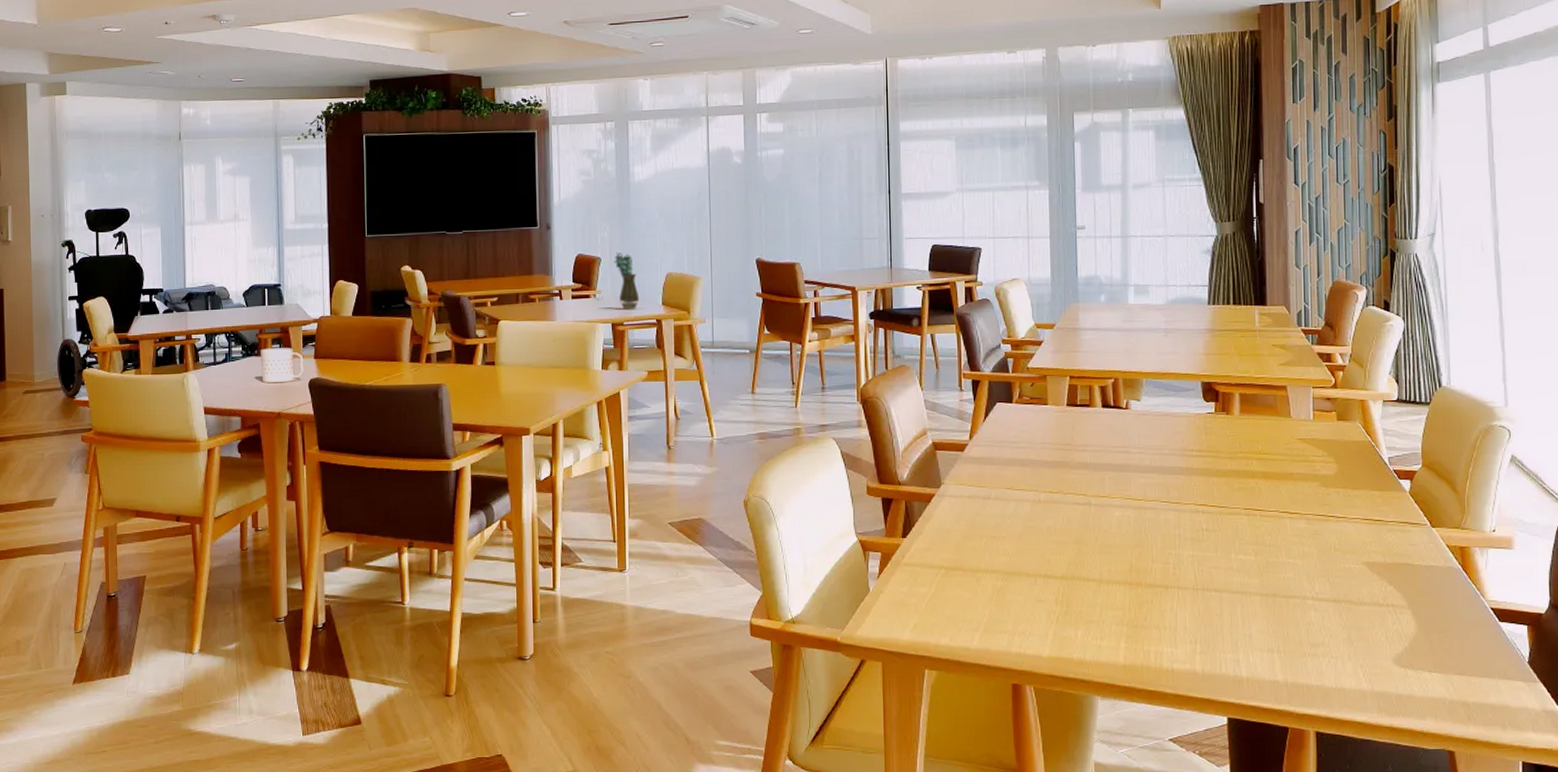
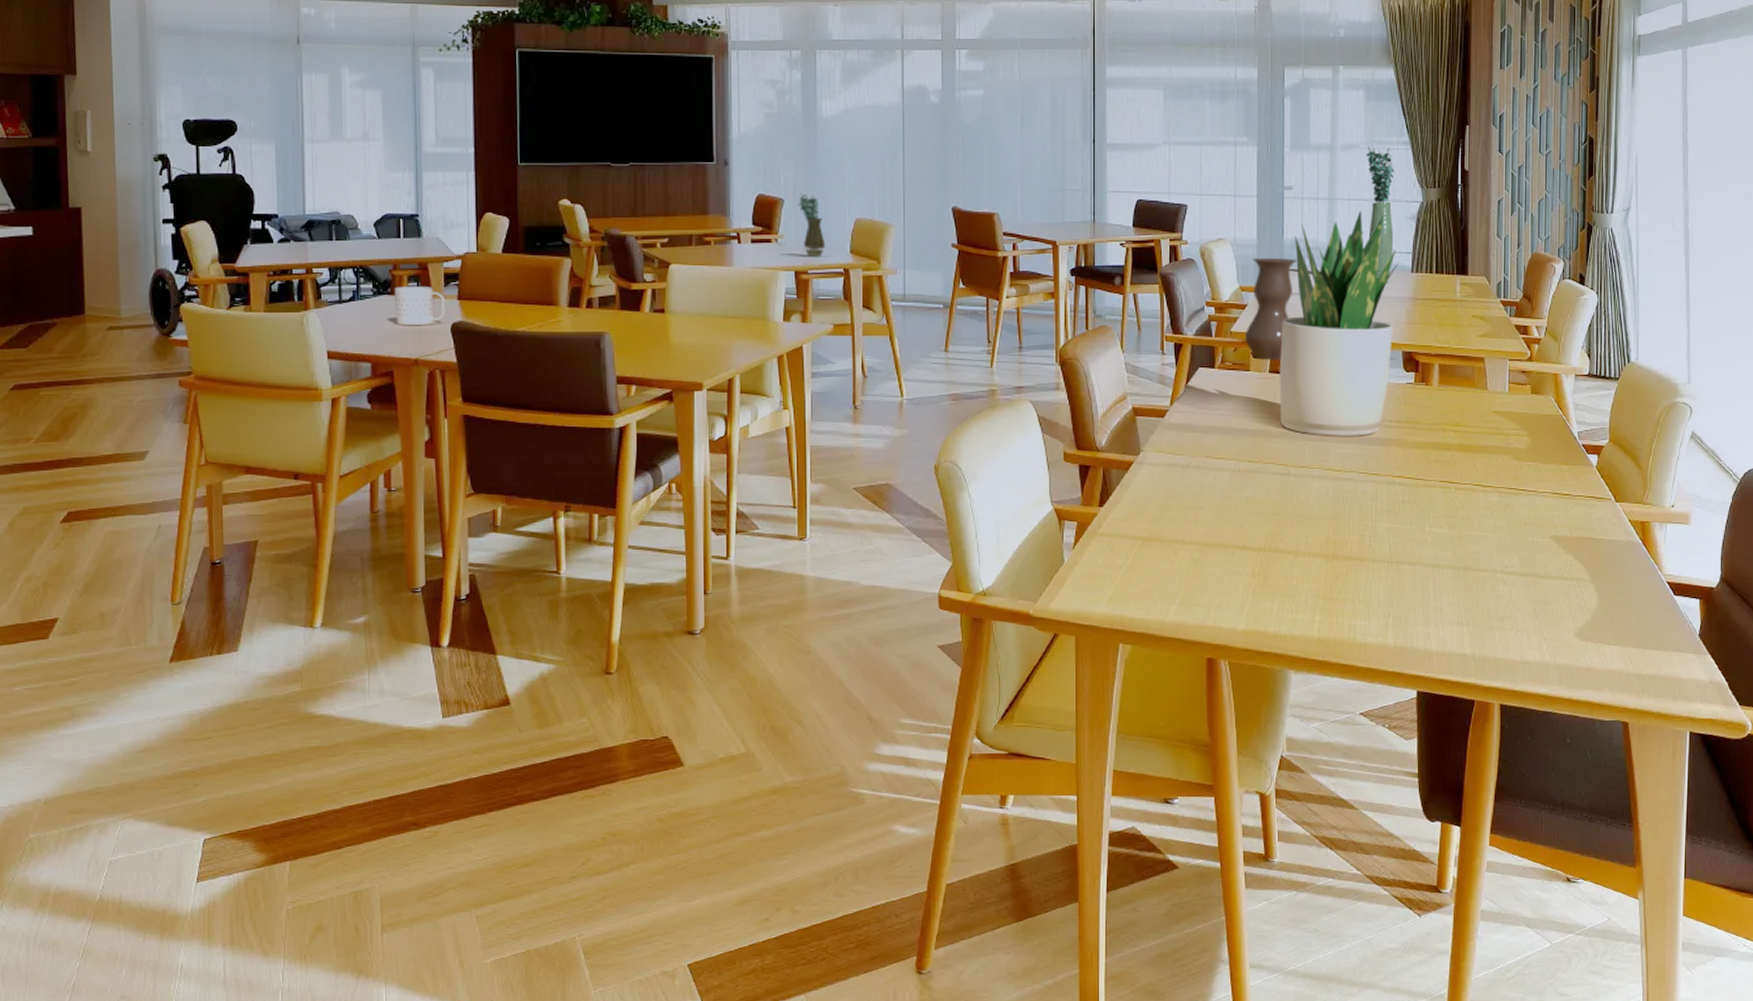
vase: none [1041,295,1092,395] -> present [1244,258,1298,361]
planter: none [1077,246,1196,467] -> present [1279,210,1400,436]
vase: none [1158,184,1189,312] -> present [1366,146,1394,278]

